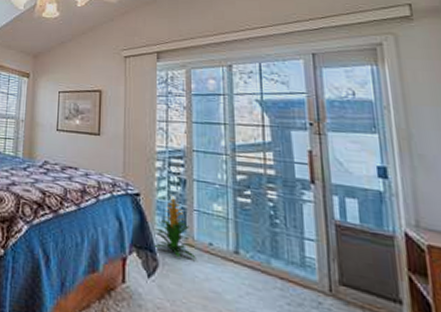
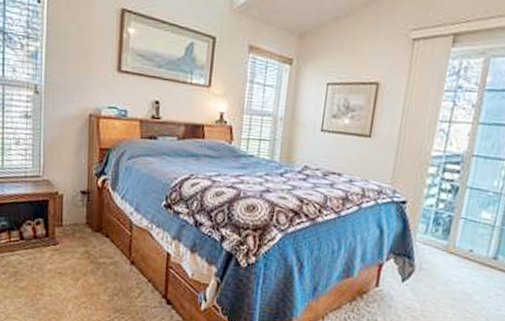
indoor plant: present [154,195,196,259] -> none [413,203,456,264]

